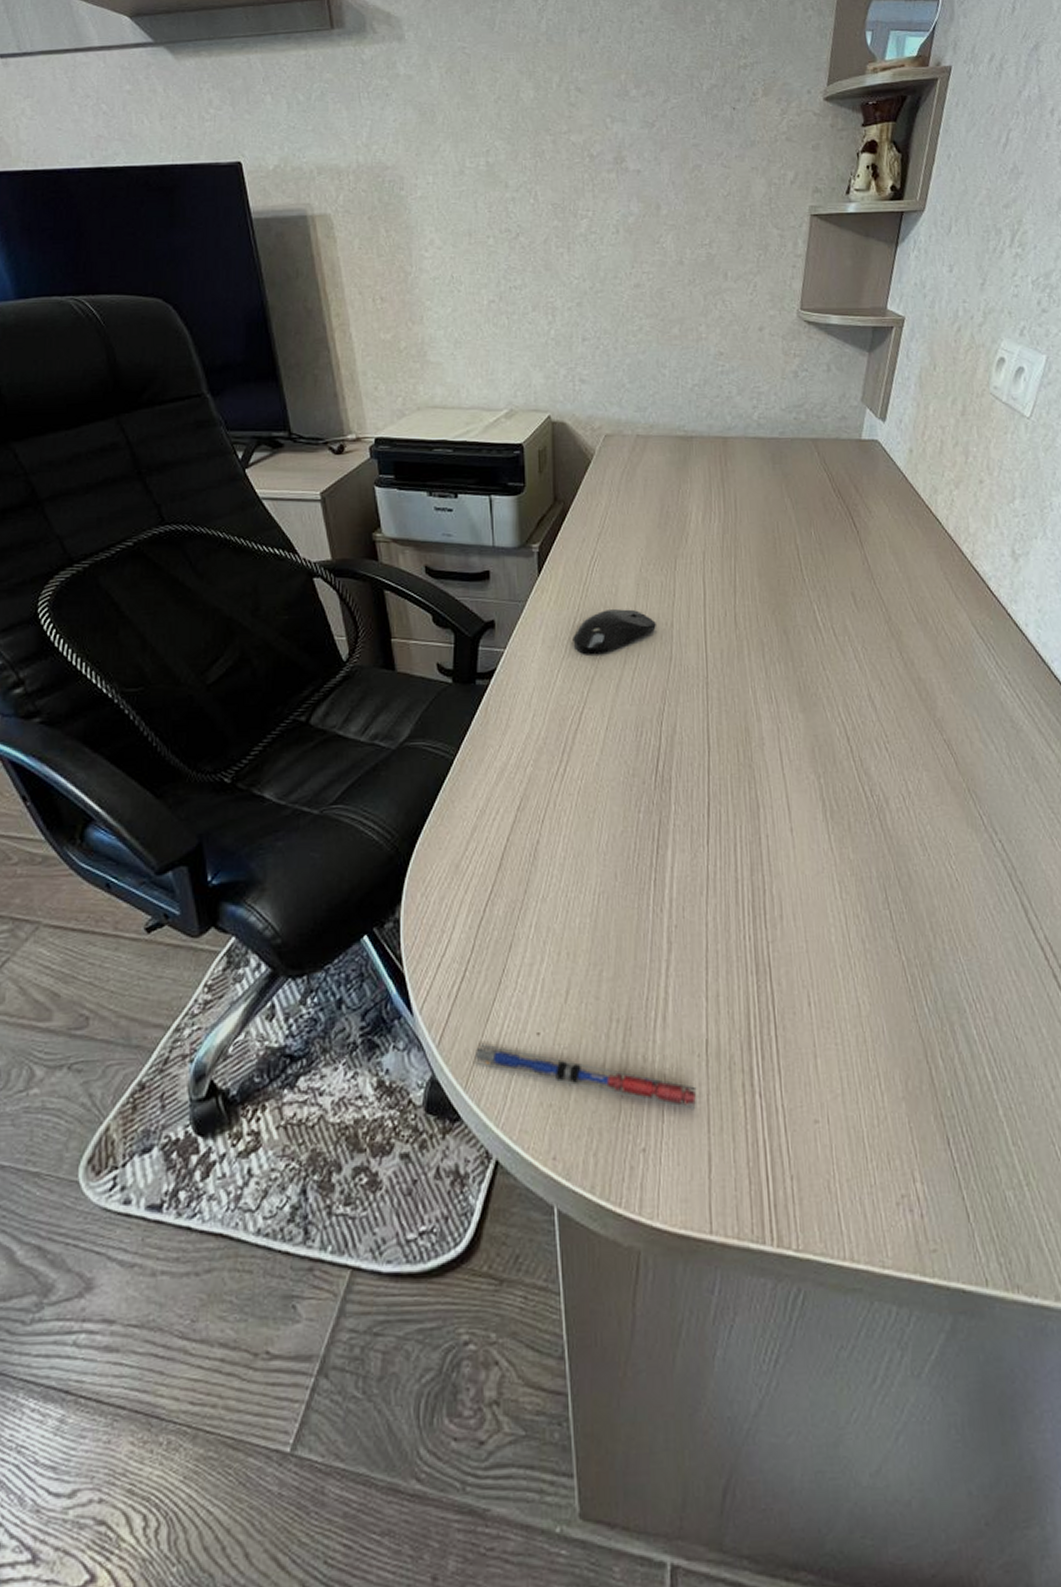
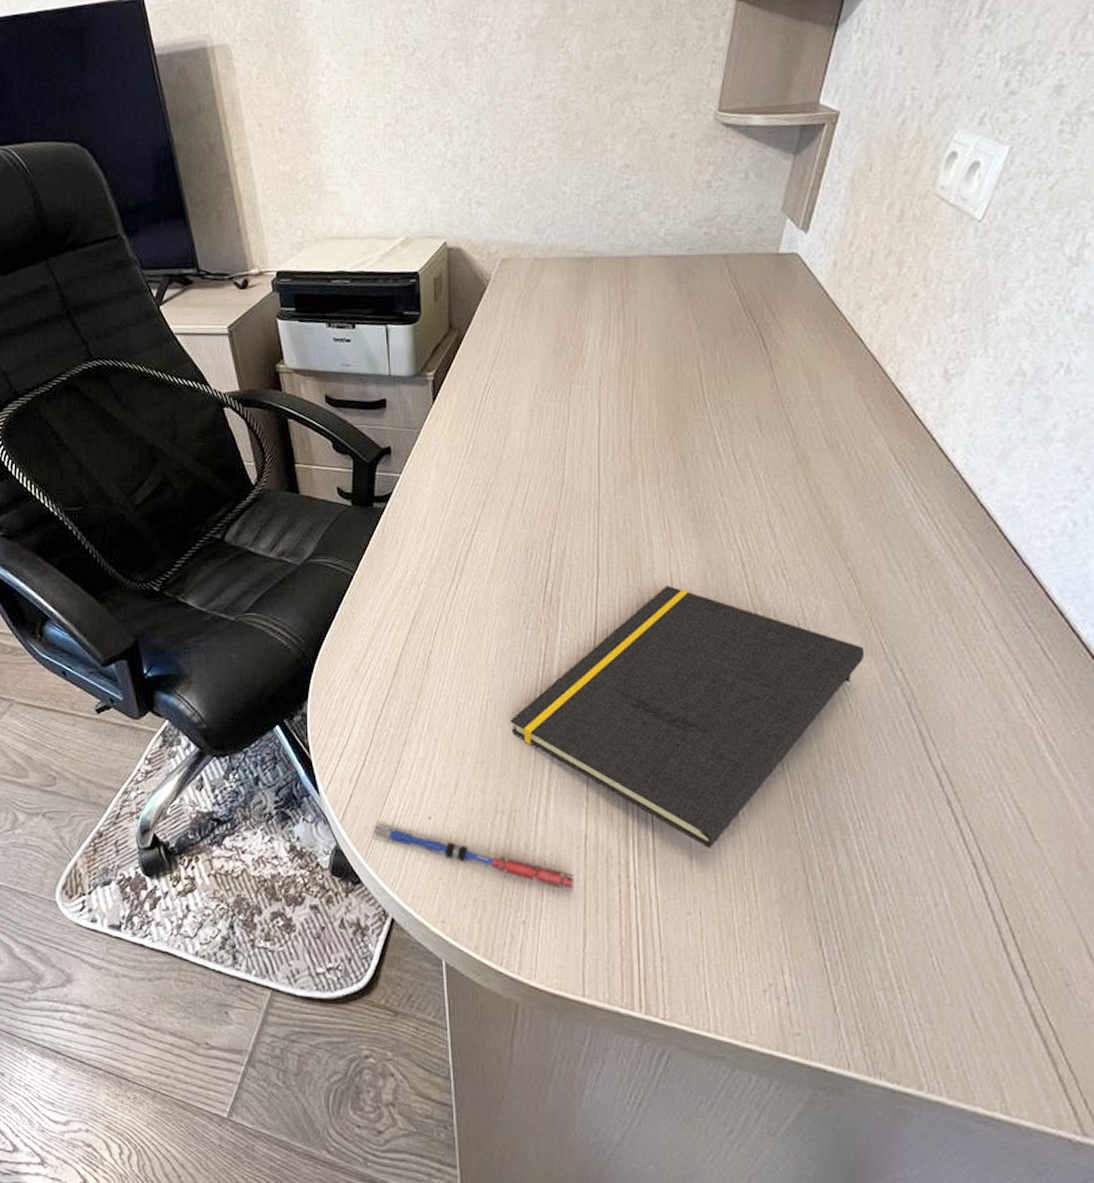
computer mouse: present [573,609,656,655] -> none [466,435,549,480]
notepad: none [623,762,966,1045] -> present [510,586,865,848]

